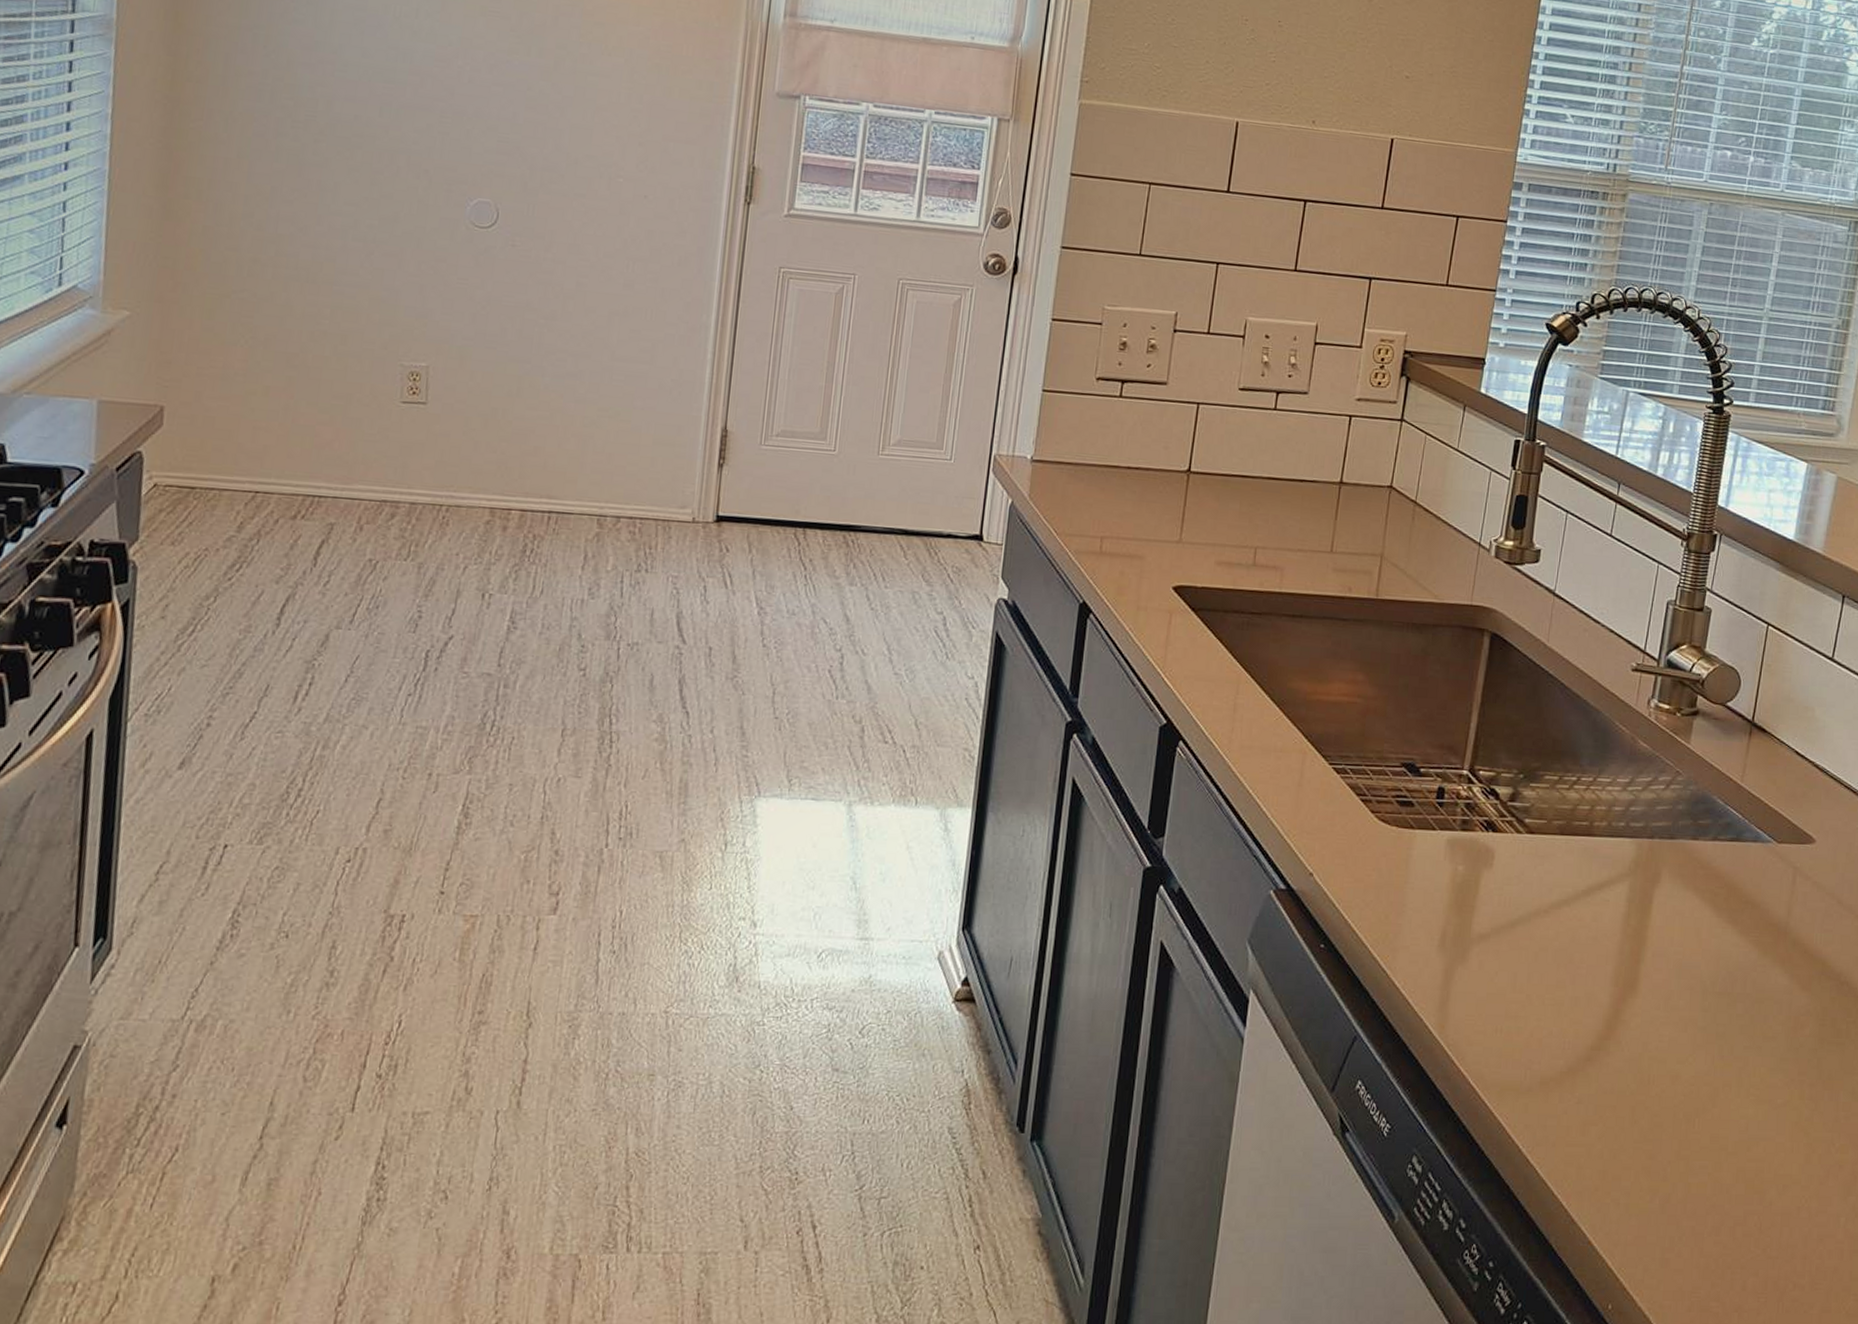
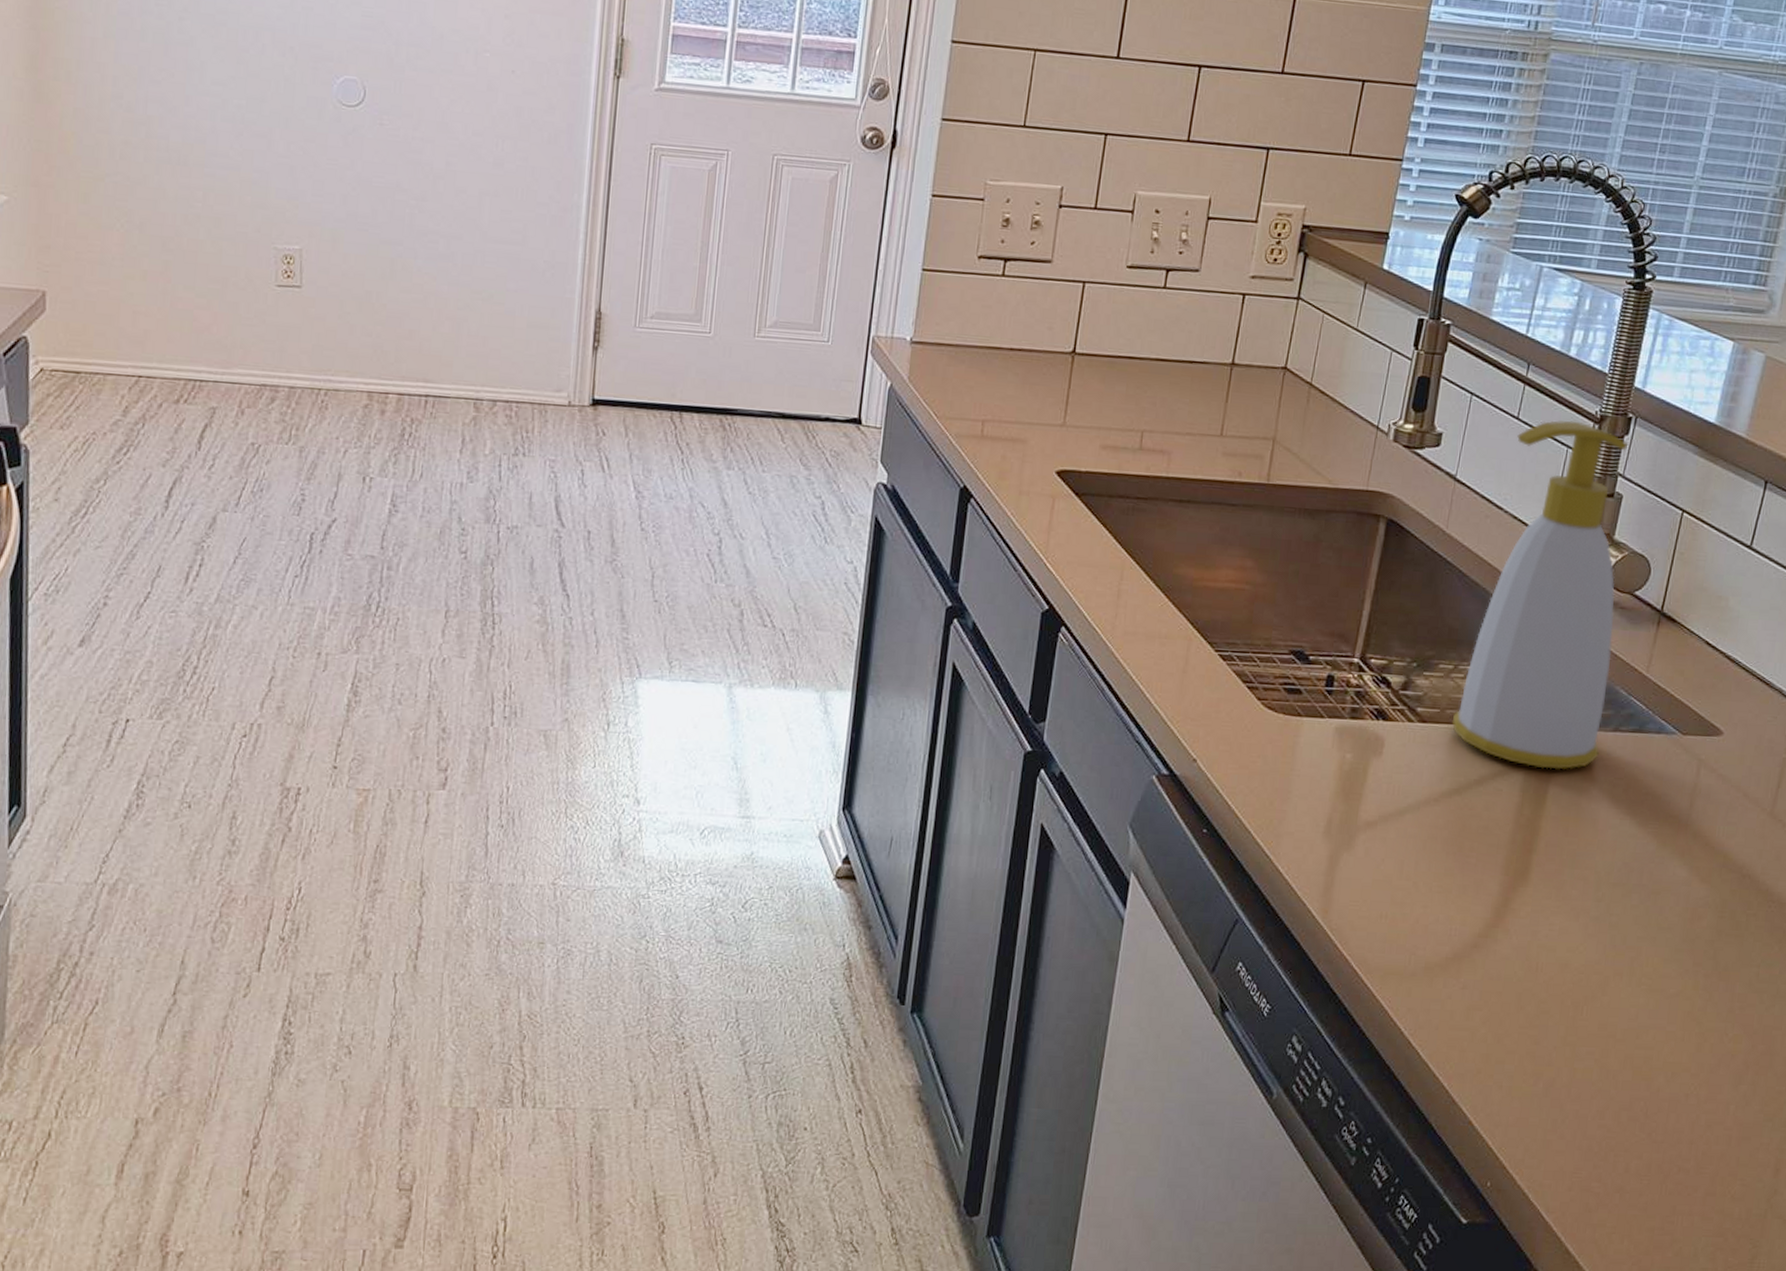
soap bottle: none [1558,537,1715,880] -> present [1452,420,1629,770]

